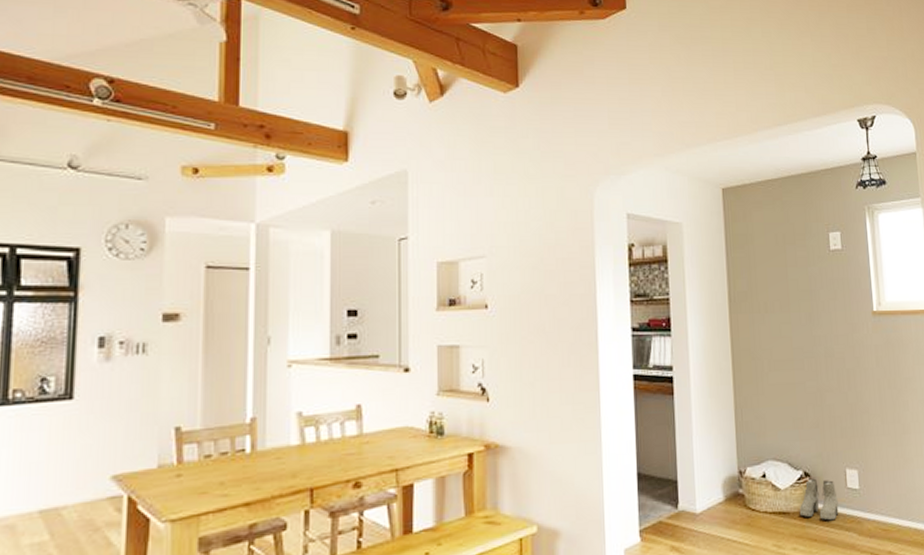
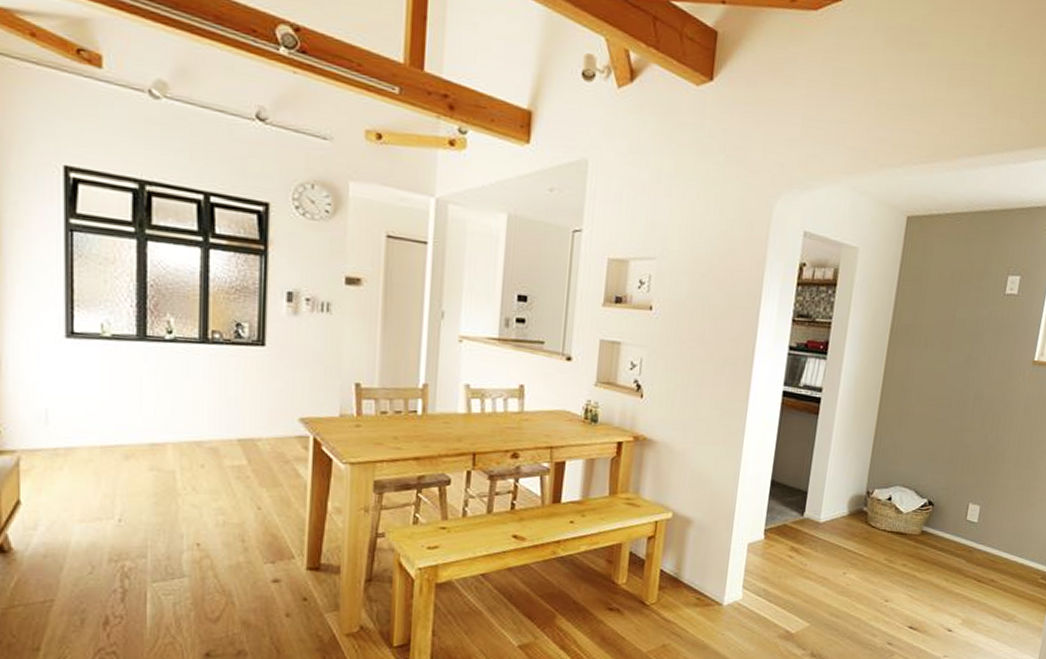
boots: present [799,478,839,521] -> none [915,507,956,546]

